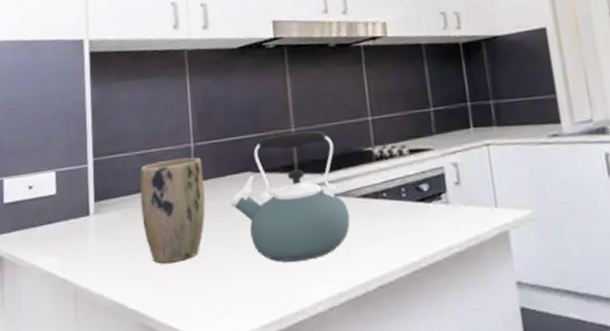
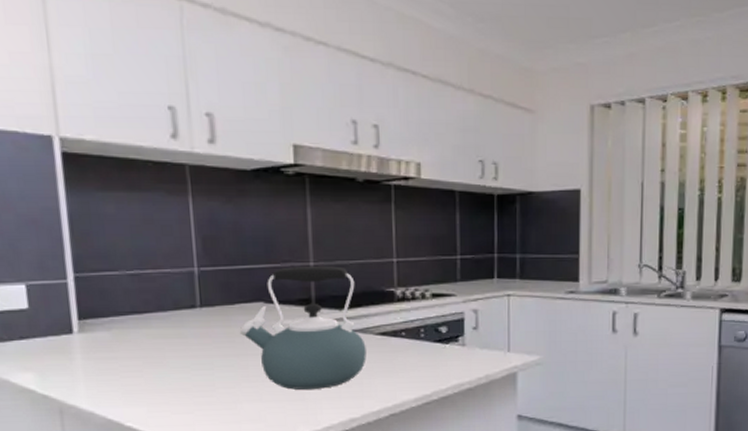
plant pot: present [140,157,206,264] -> none [133,282,212,386]

